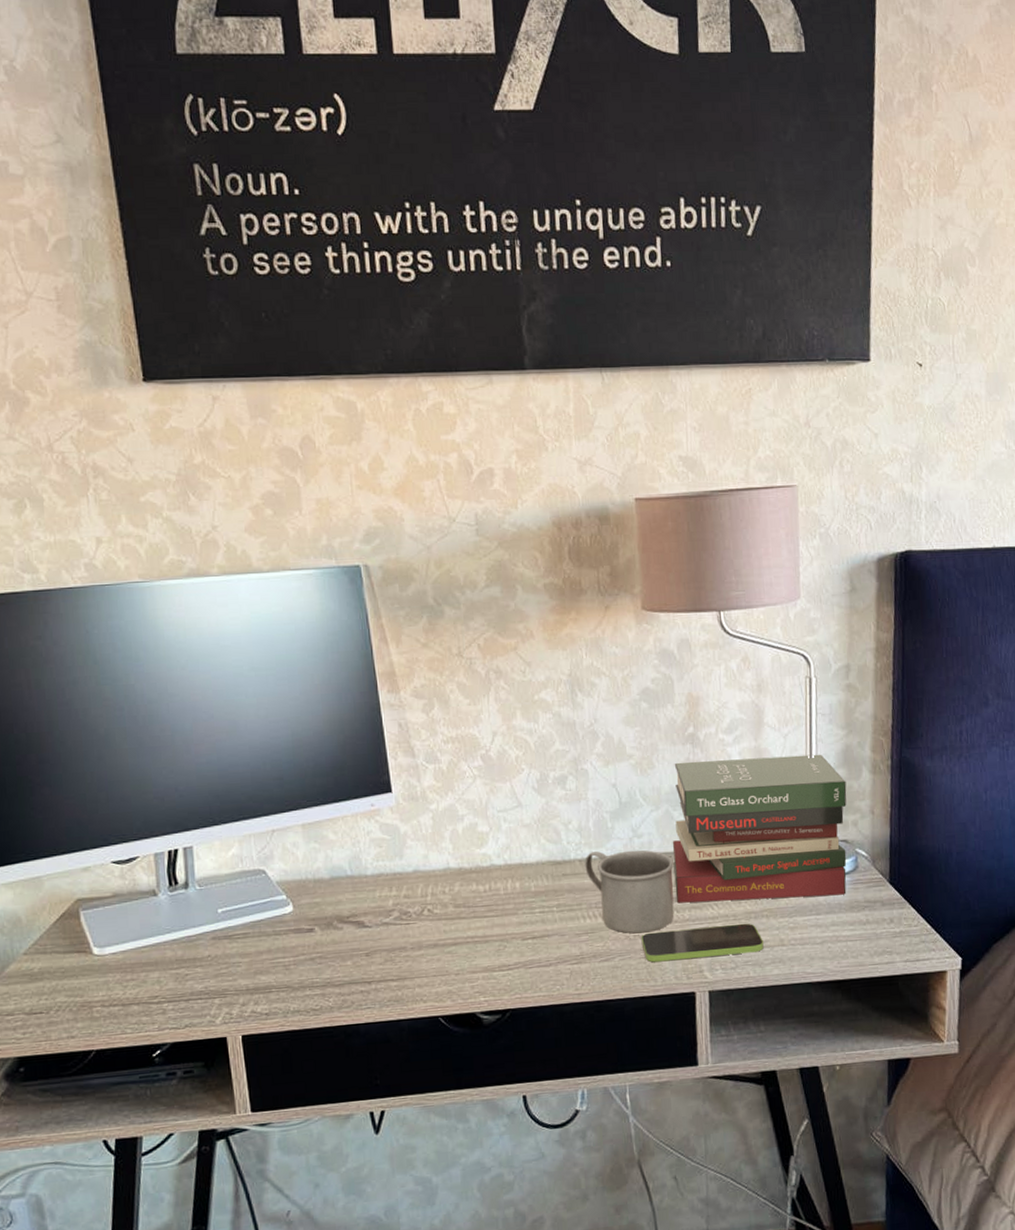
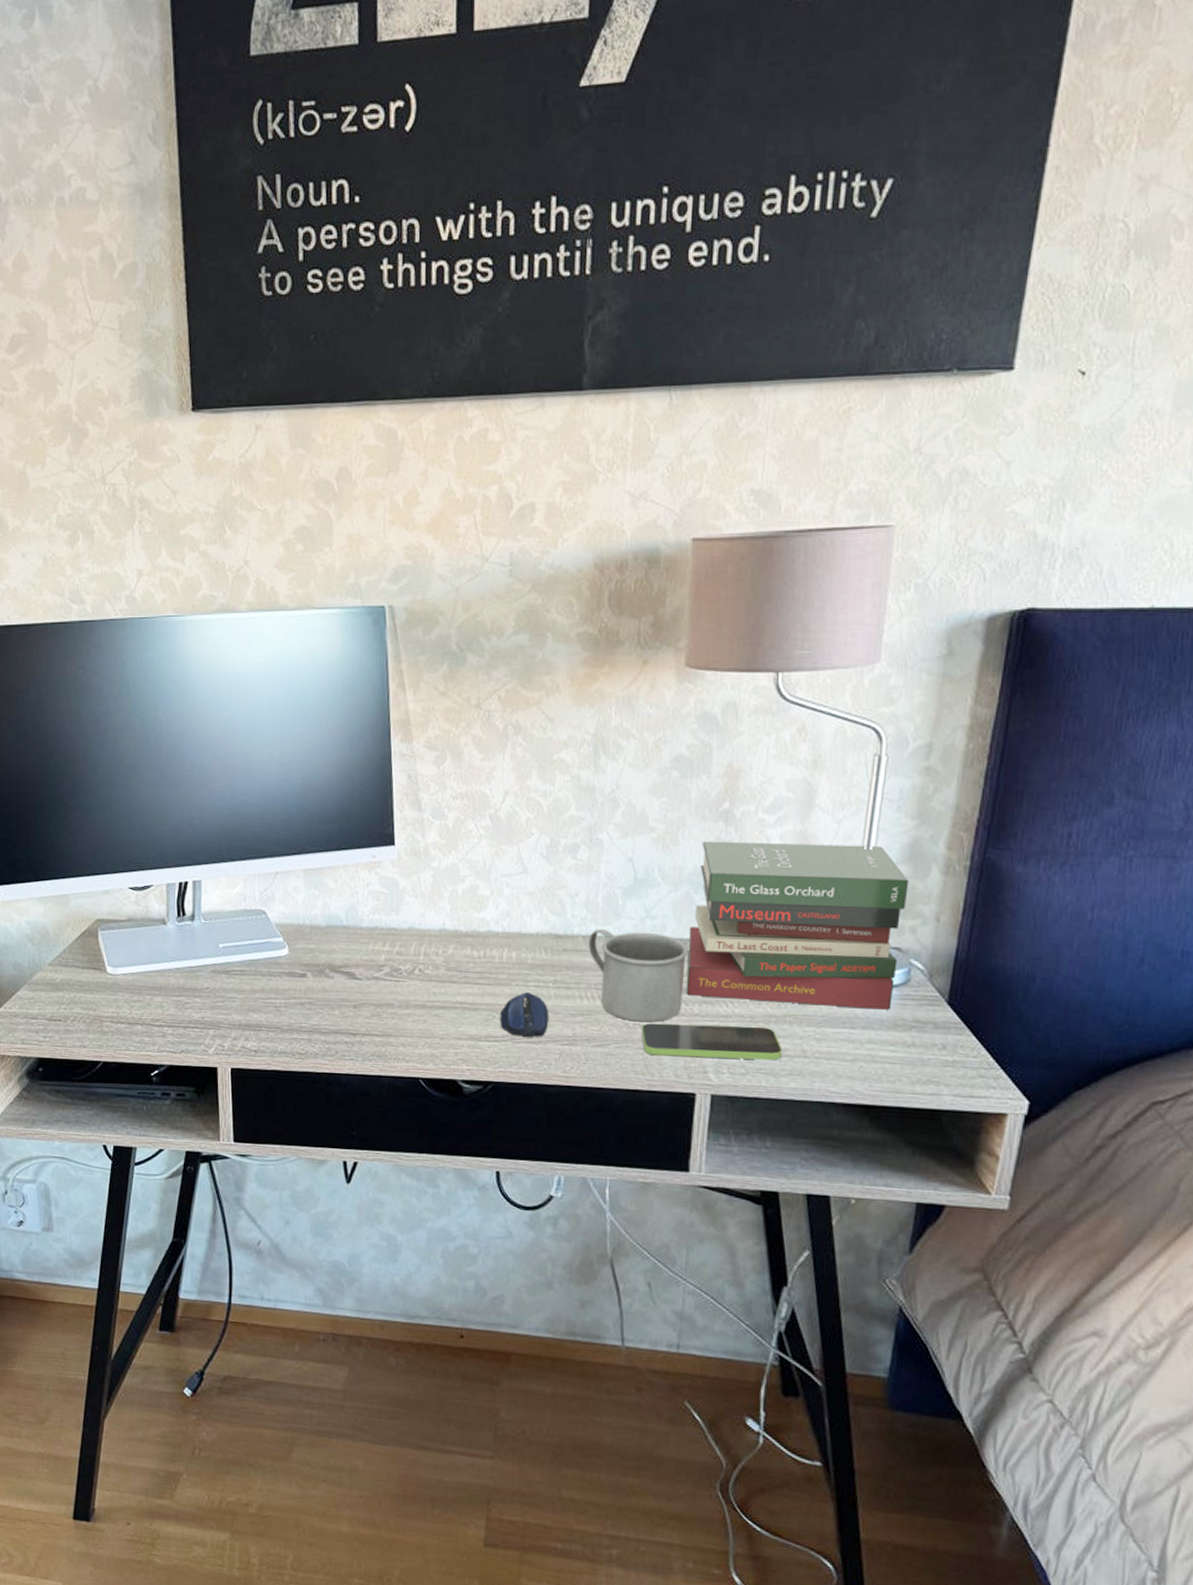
computer mouse: none [510,918,557,962] -> present [500,991,549,1037]

